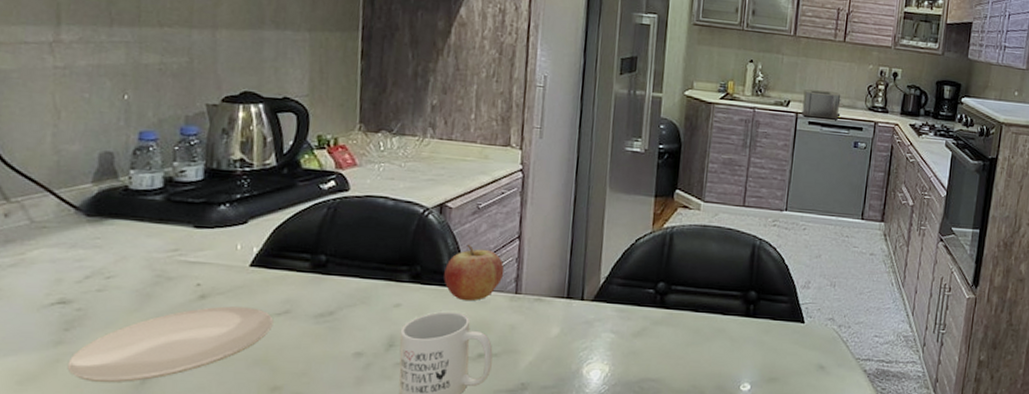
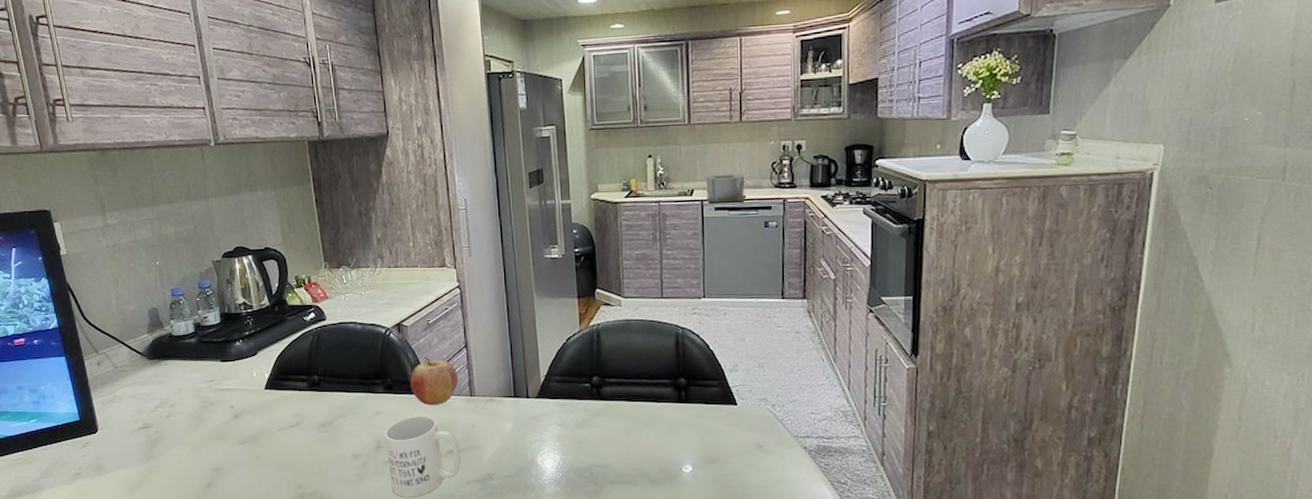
plate: present [67,306,274,383] -> none [157,422,289,487]

